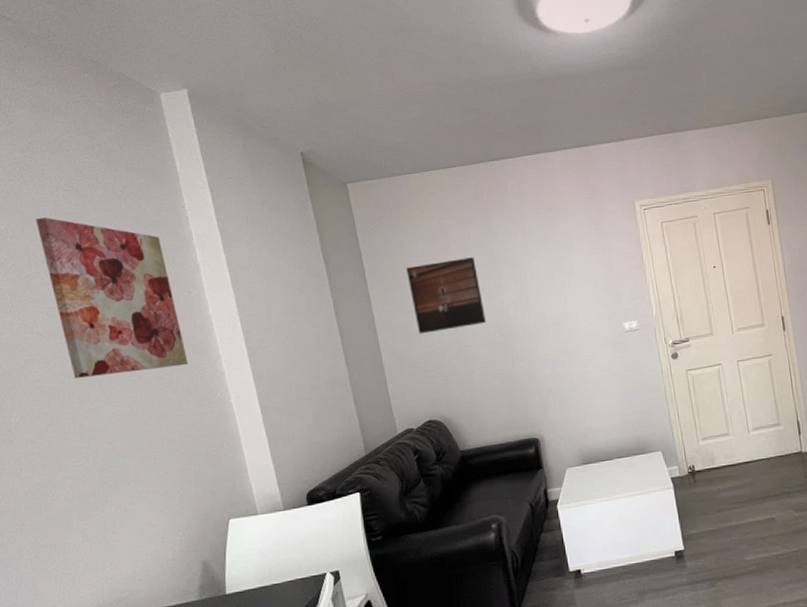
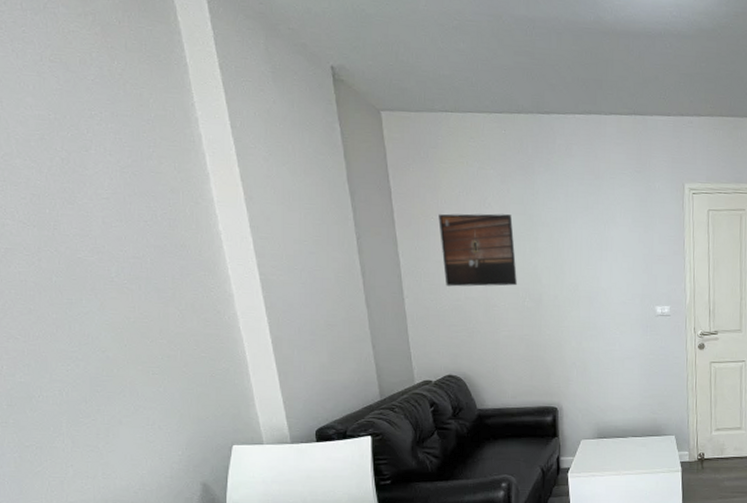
wall art: present [36,217,188,379] -> none [16,88,193,281]

